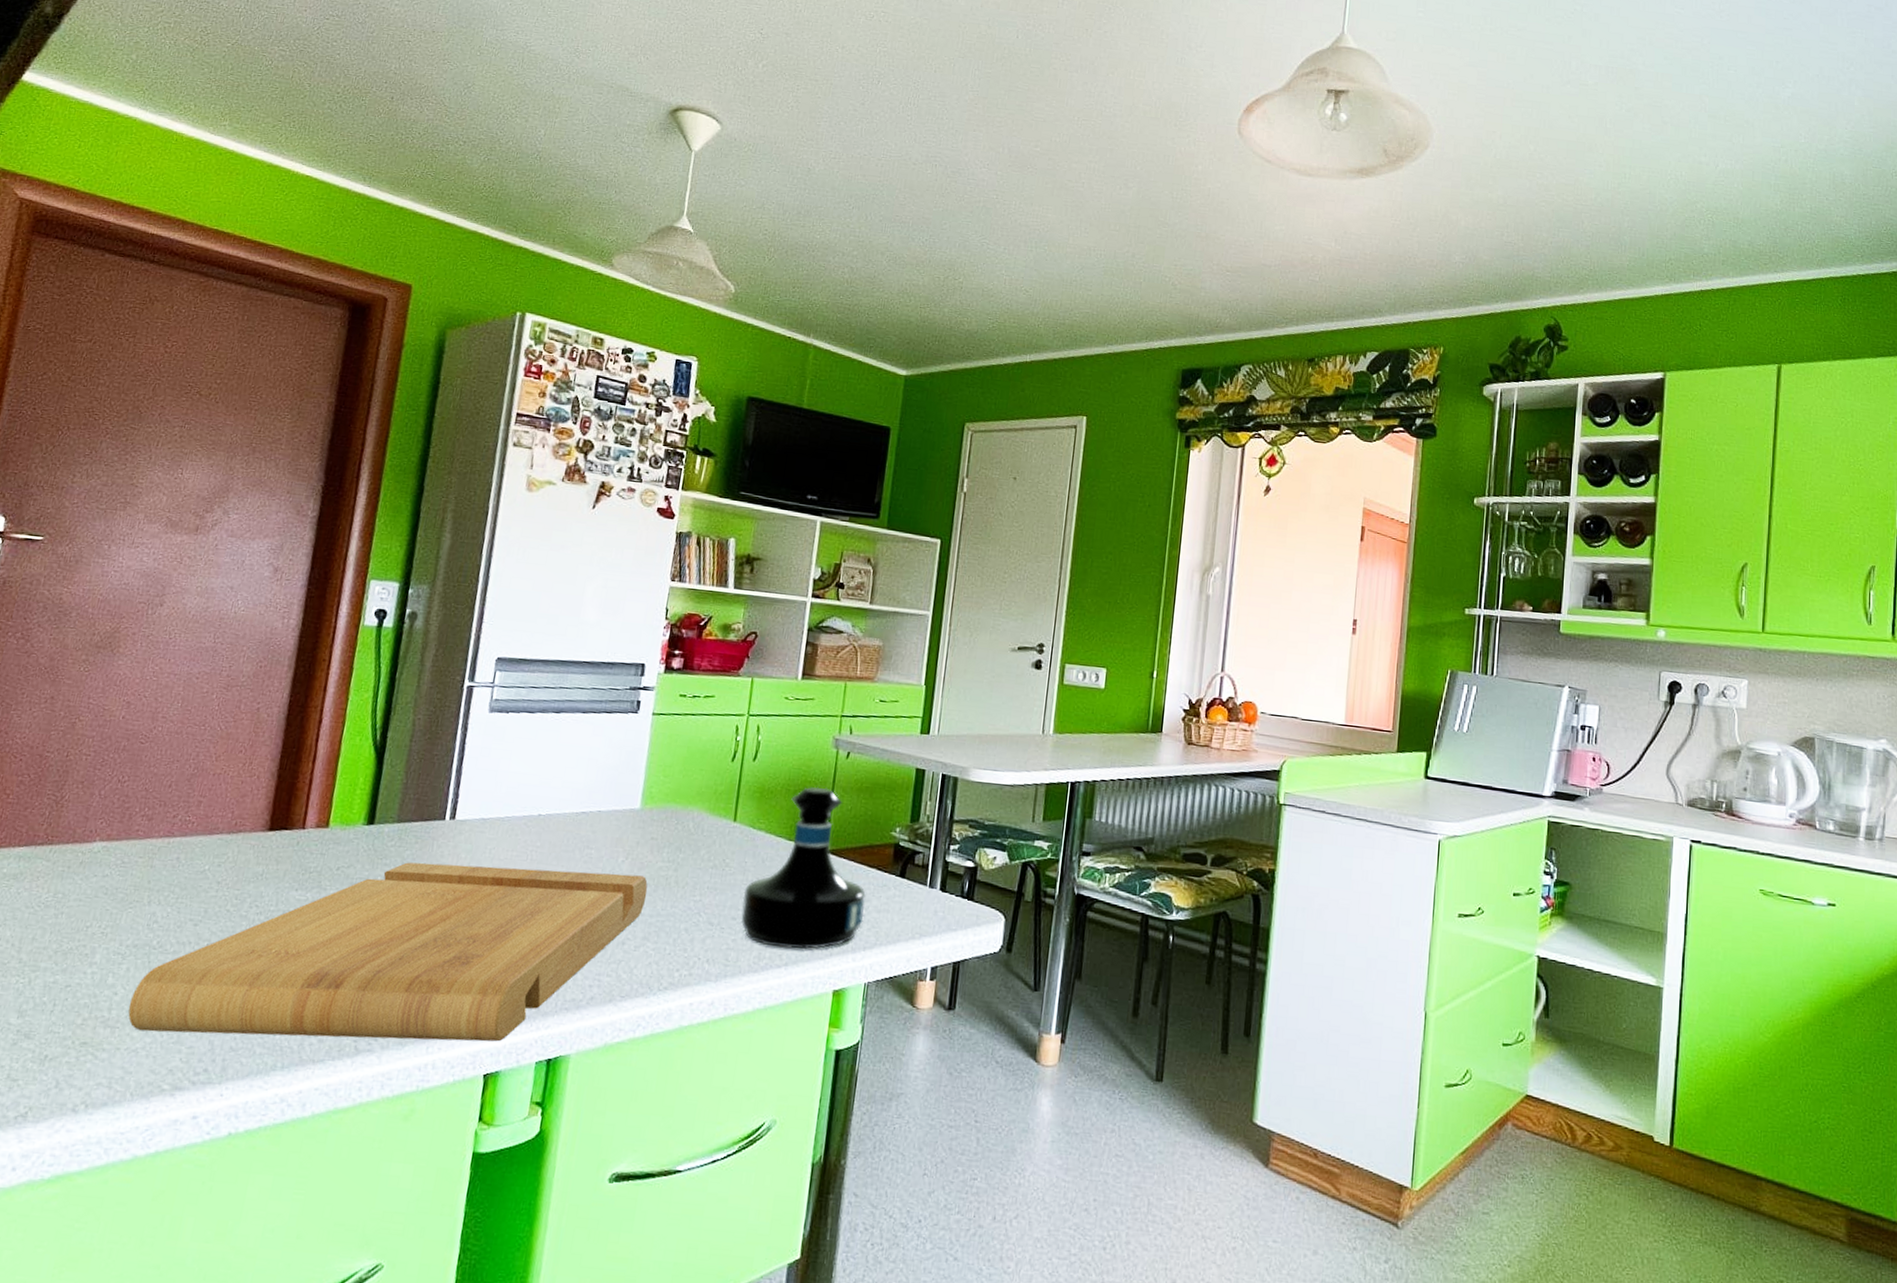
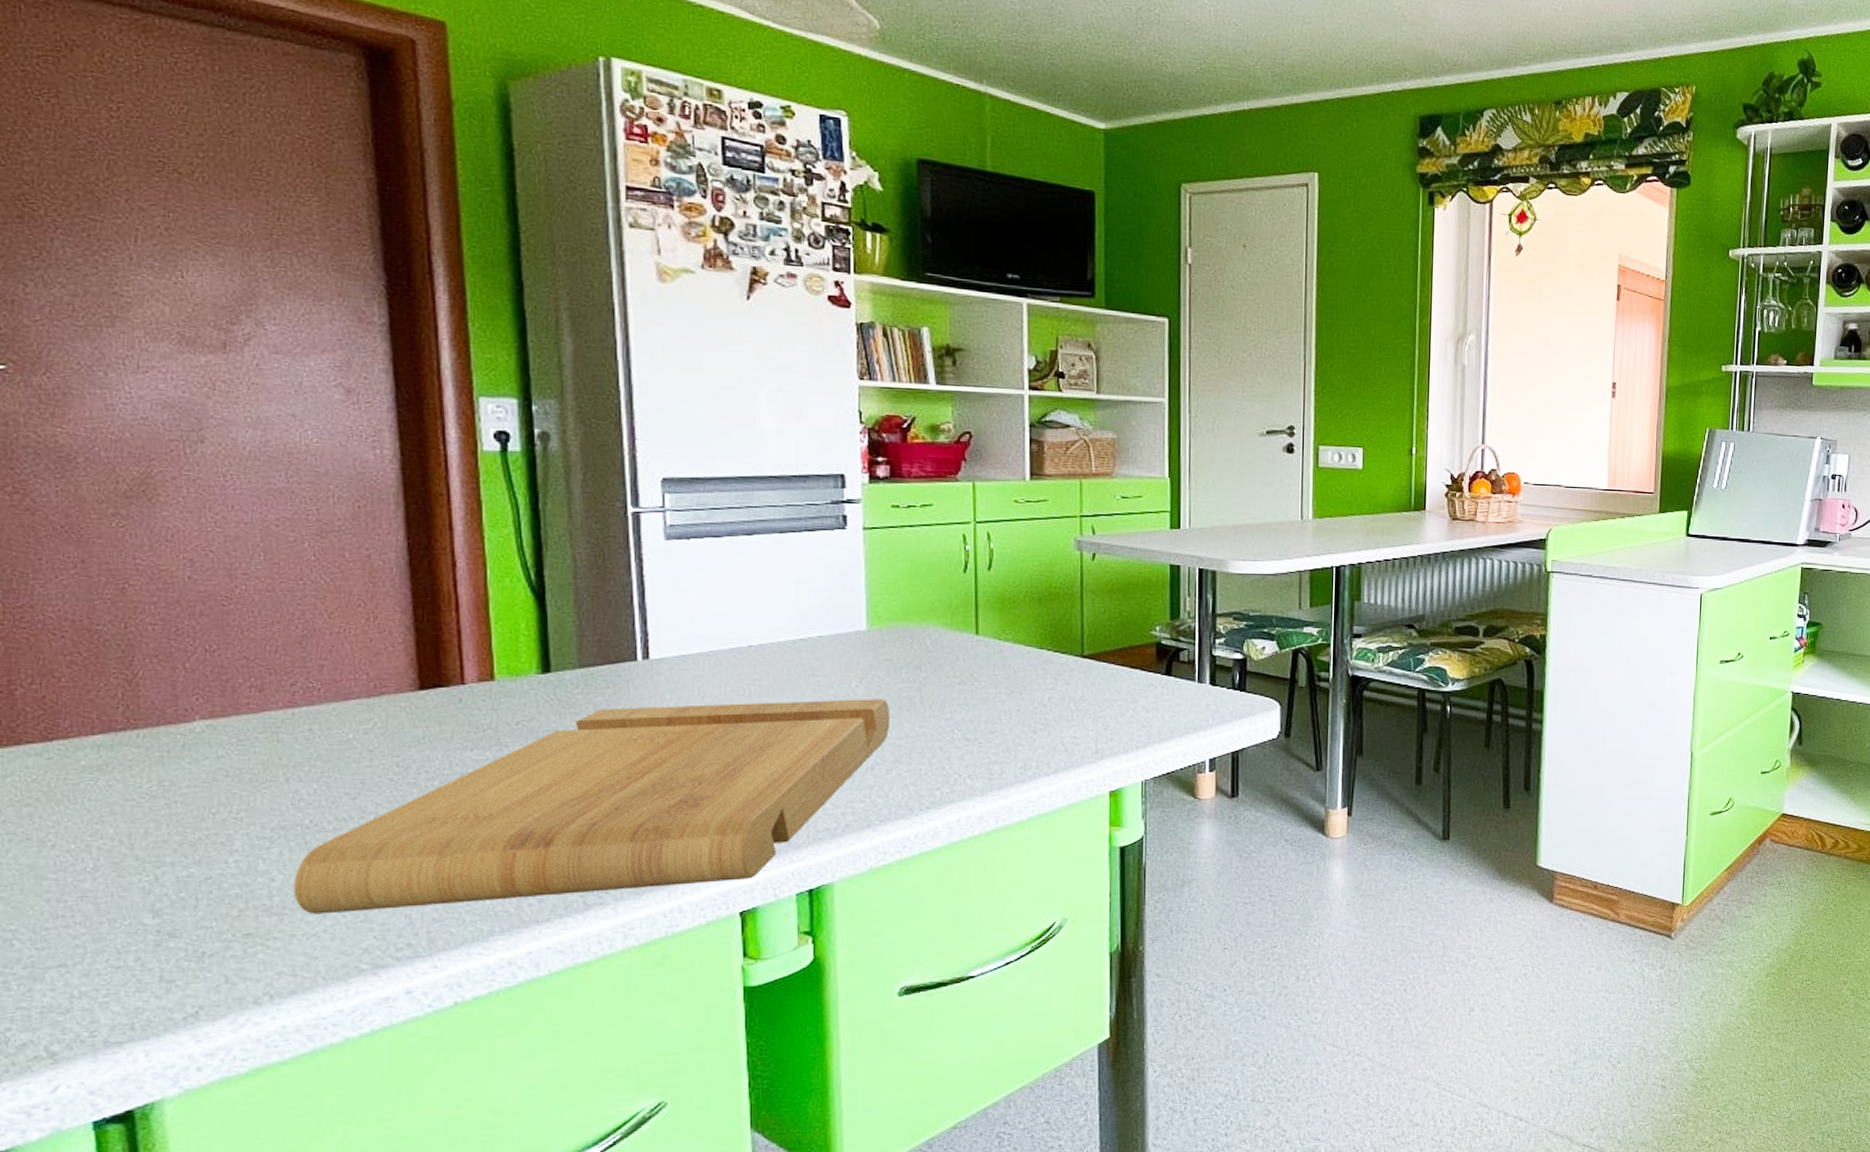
tequila bottle: present [740,786,866,950] -> none [998,591,1132,756]

